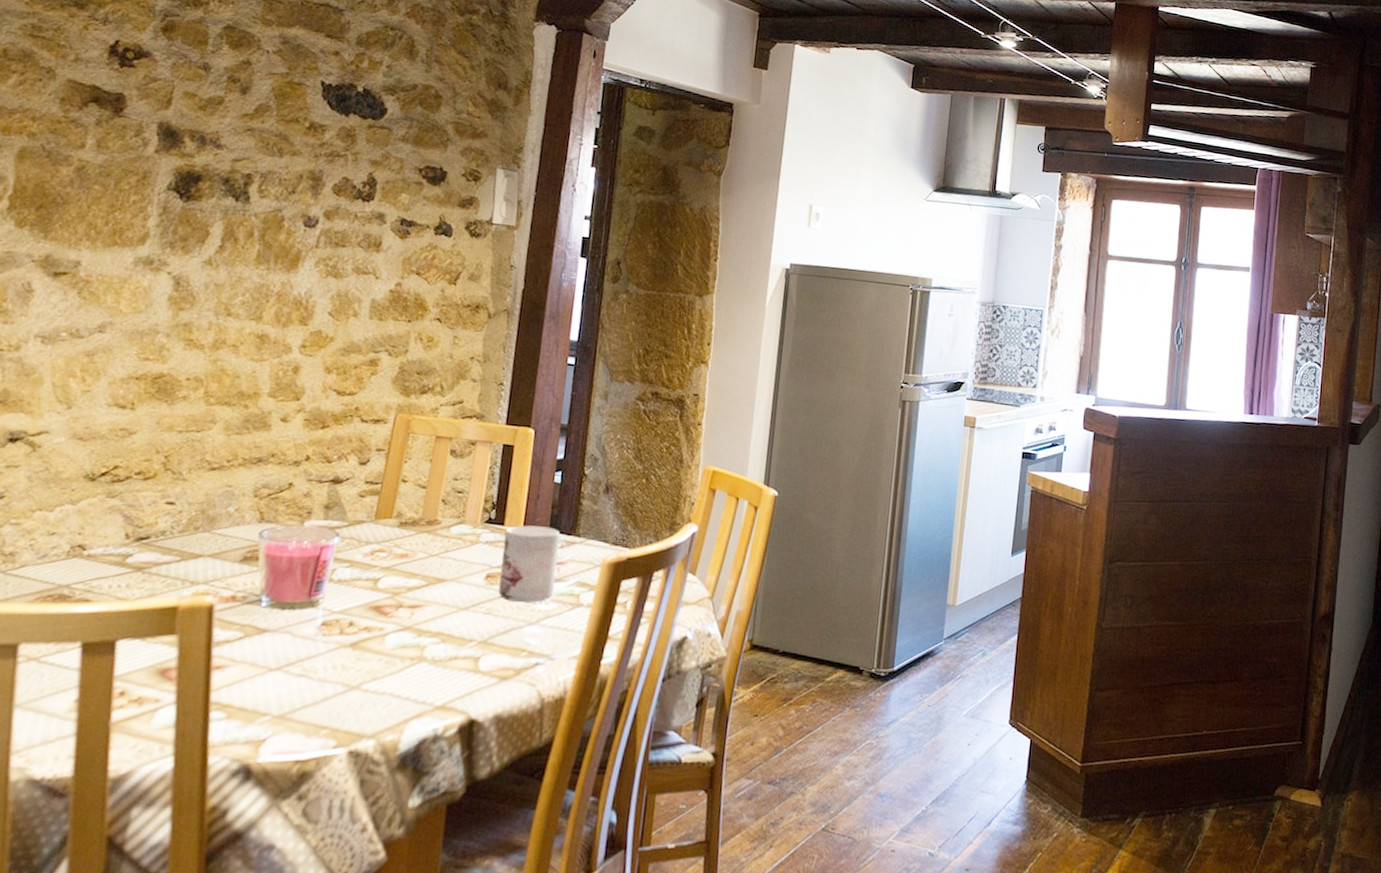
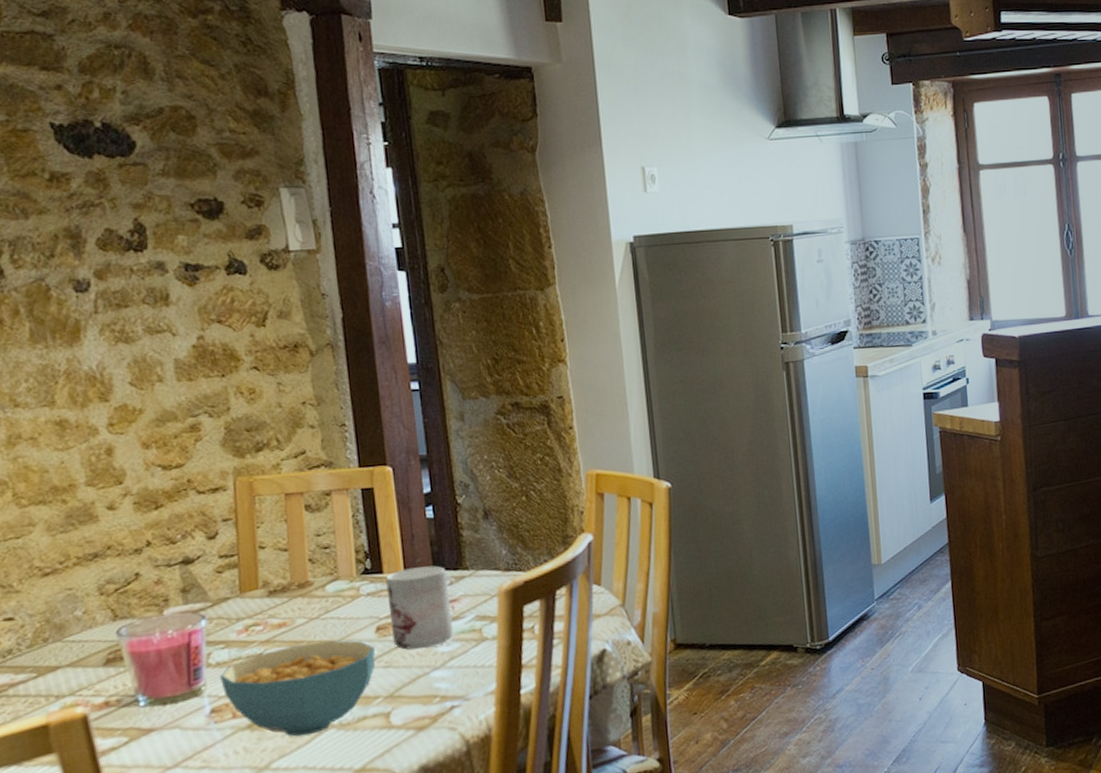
cereal bowl: none [337,577,480,664] -> present [220,640,376,737]

